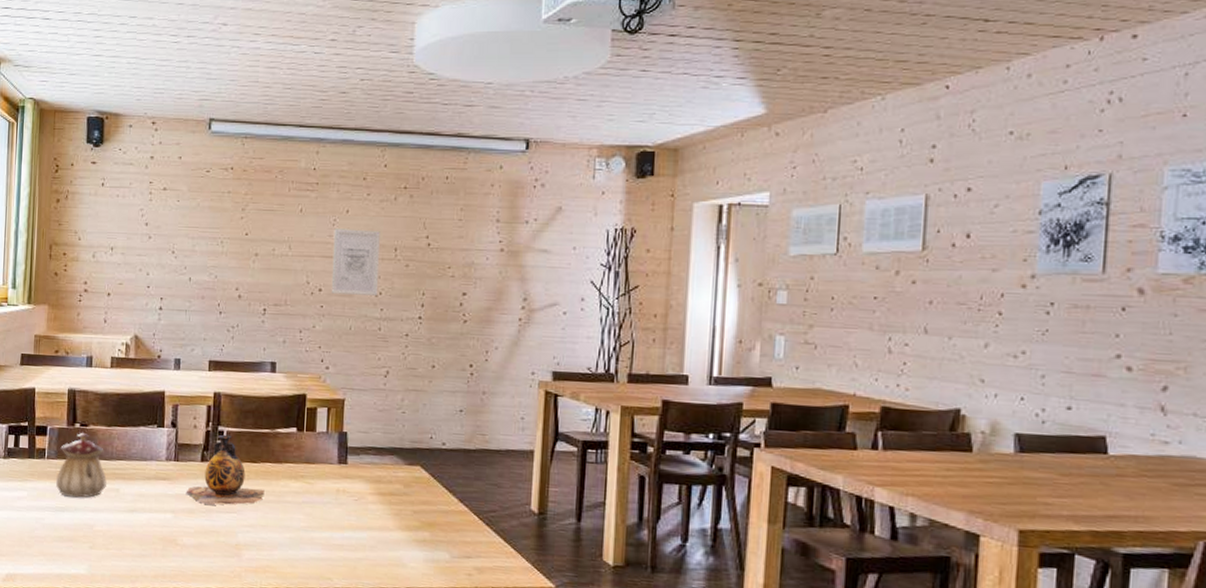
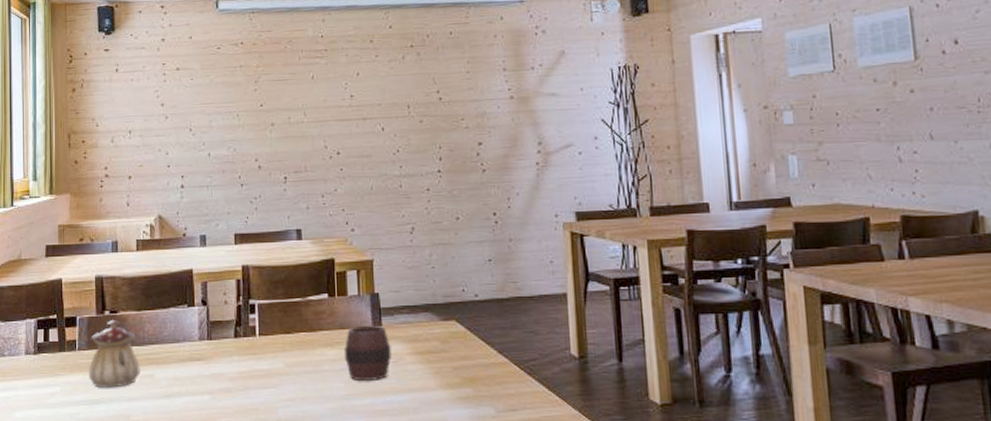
vase: present [186,434,265,506] -> none [221,307,301,383]
cup: none [308,461,355,516] -> present [345,325,393,380]
wall art: present [331,228,380,296] -> none [346,90,395,156]

